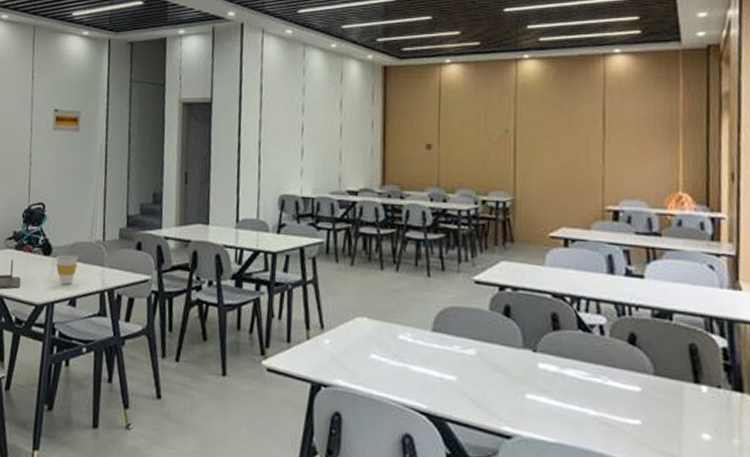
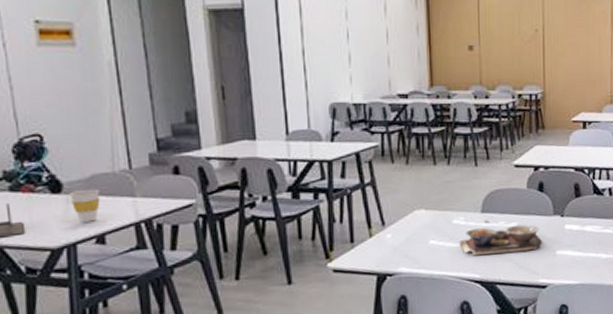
food tray: none [405,341,507,389] -> present [460,220,542,256]

